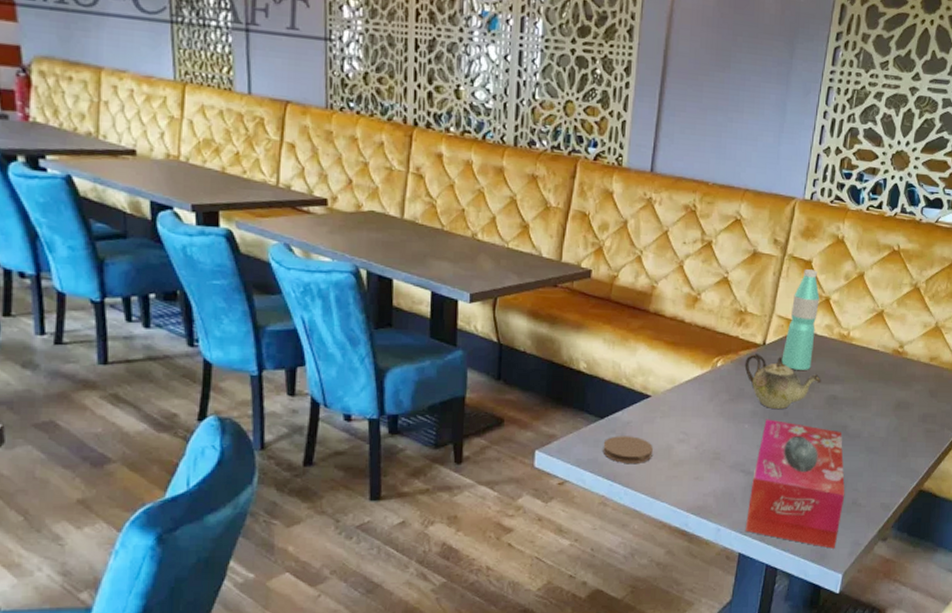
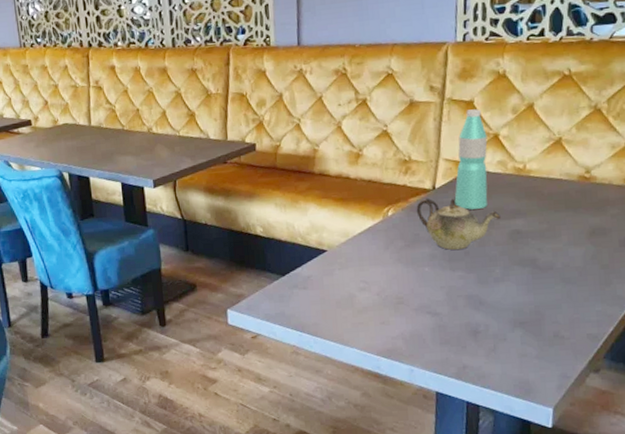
coaster: present [603,436,653,463] -> none [288,289,336,315]
tissue box: present [745,419,845,549] -> none [439,260,545,383]

